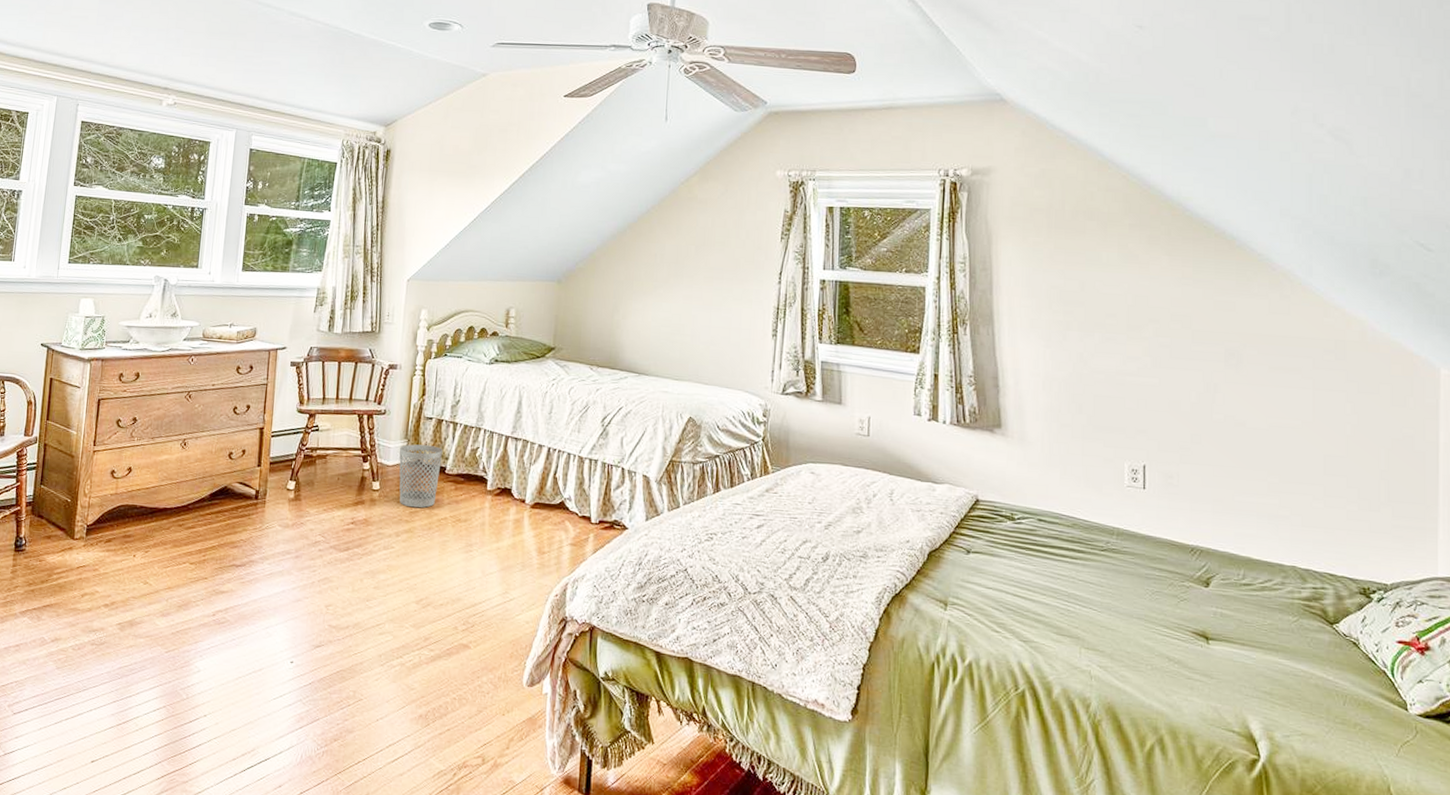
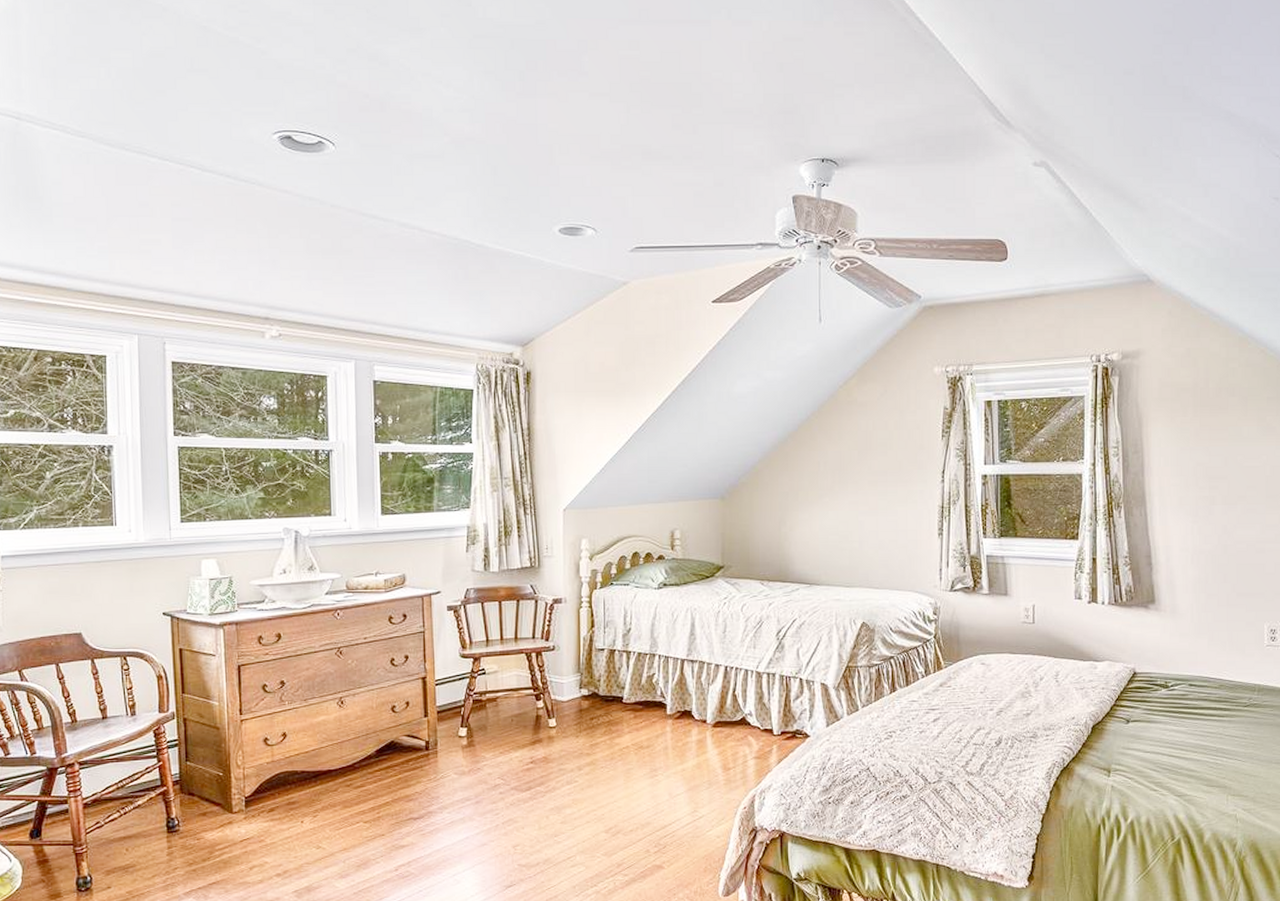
wastebasket: present [399,444,443,508] -> none [572,677,618,740]

